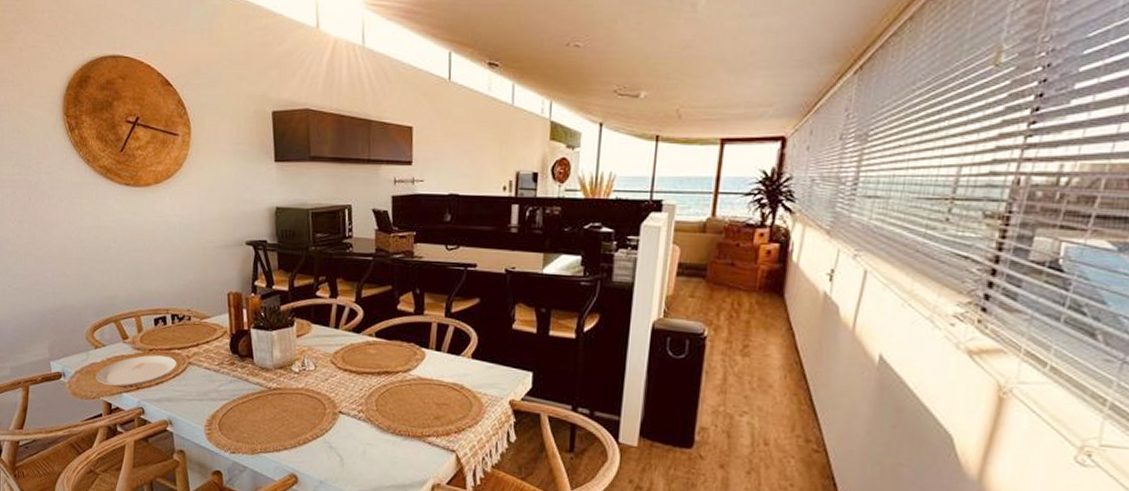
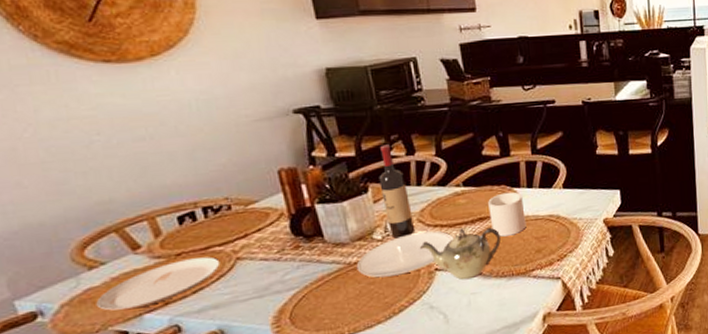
plate: none [275,372,359,410] -> present [356,231,453,278]
wine bottle: none [304,284,328,375] -> present [379,144,416,239]
teapot: none [328,377,402,429] -> present [419,227,501,280]
cup: none [395,350,430,396] -> present [488,191,526,237]

